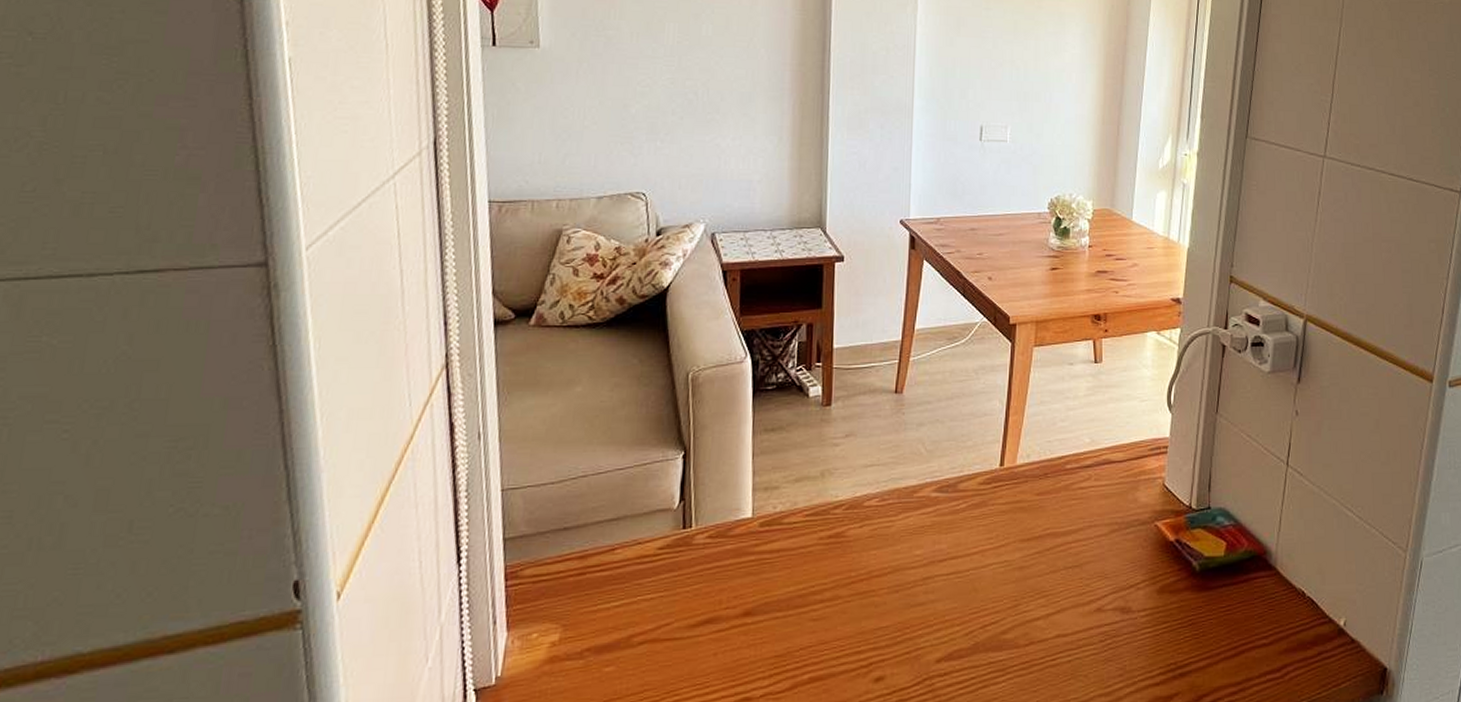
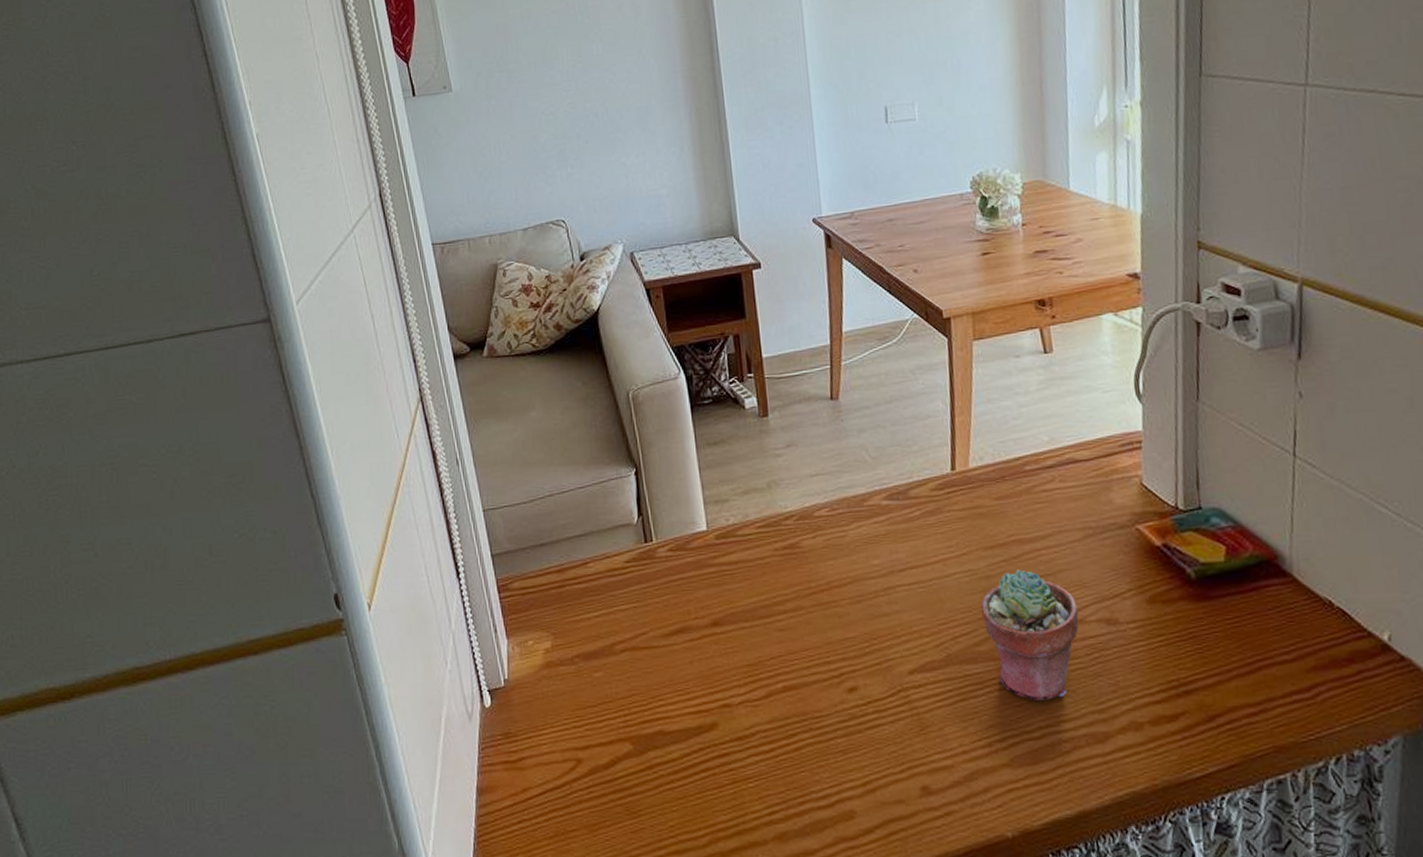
potted succulent: none [1012,561,1098,686] -> present [981,569,1079,701]

